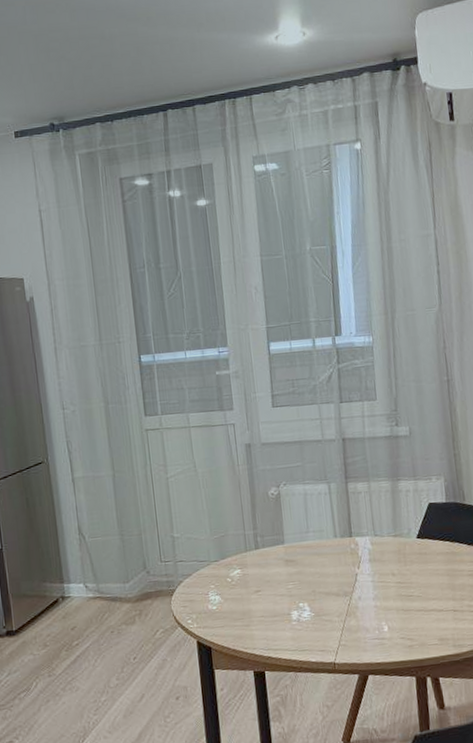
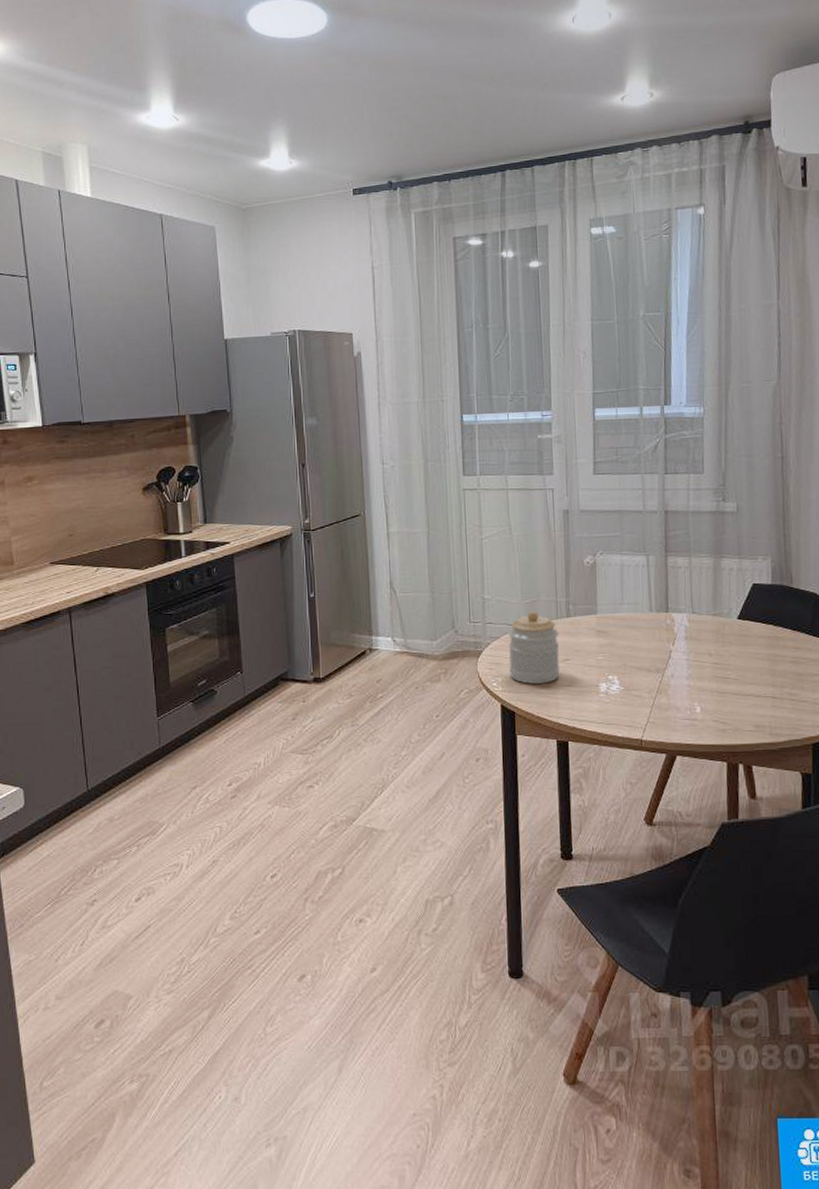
jar: none [200,545,252,618] -> present [508,611,560,684]

